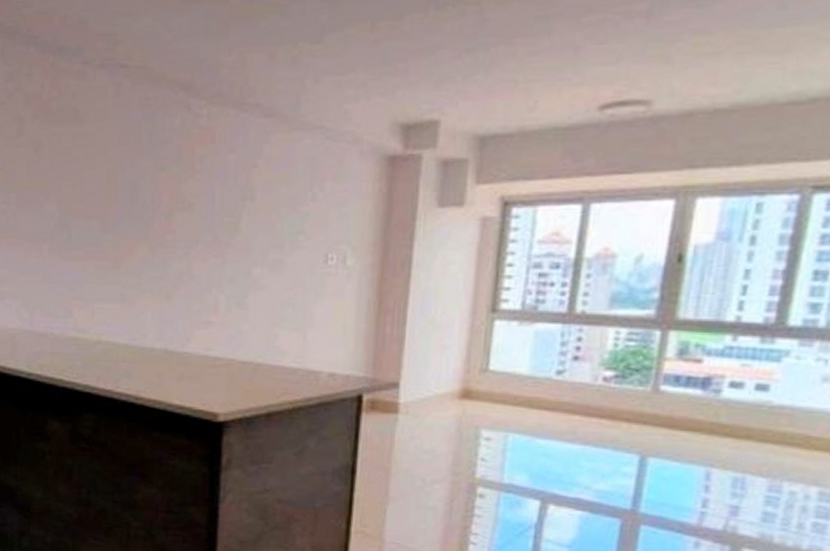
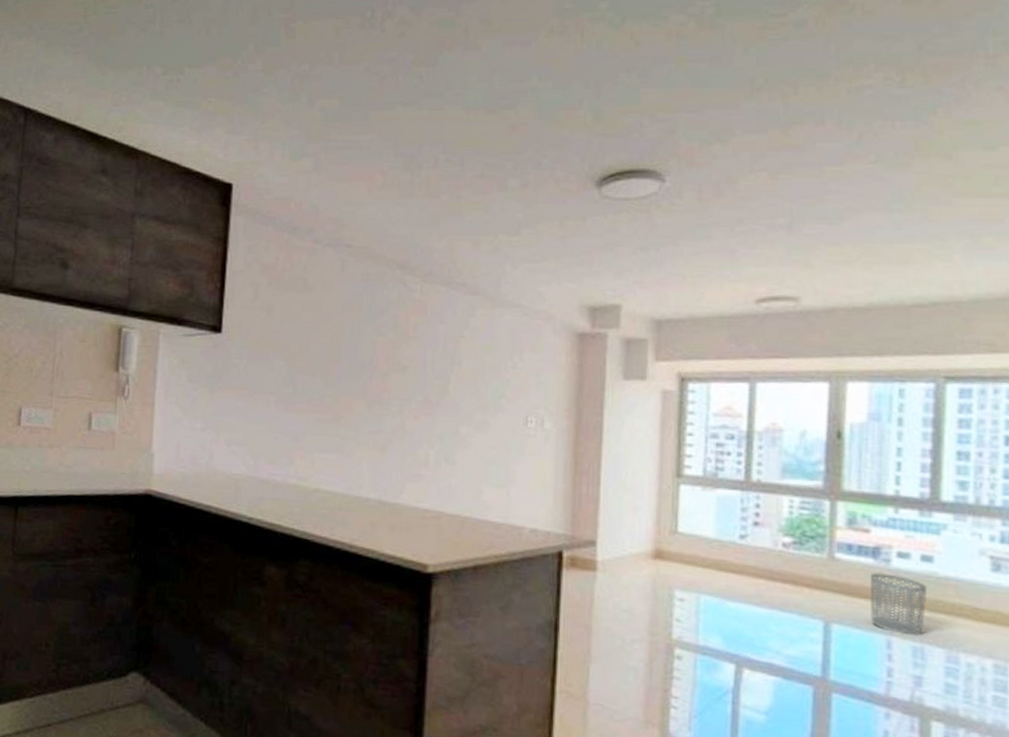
waste bin: none [691,404,759,467] -> present [871,572,928,636]

